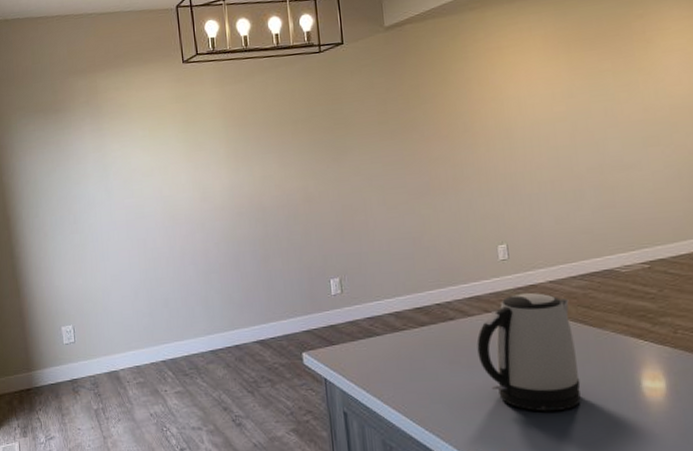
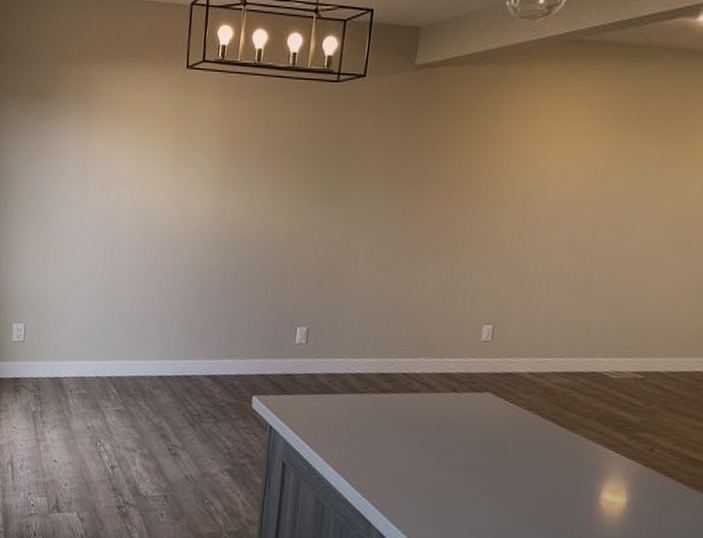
kettle: present [476,293,581,412] -> none [434,379,546,506]

